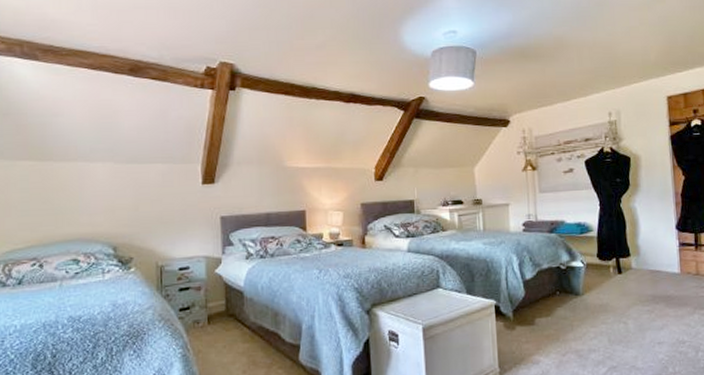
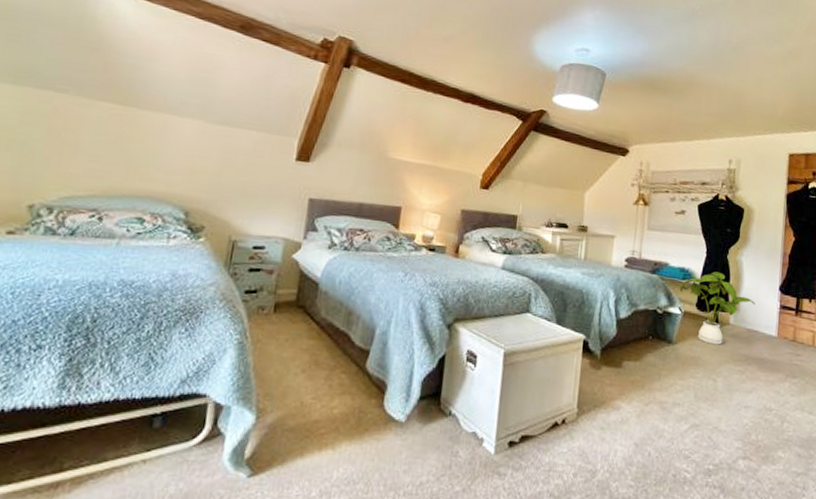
house plant: none [578,221,655,290] -> present [679,271,756,345]

